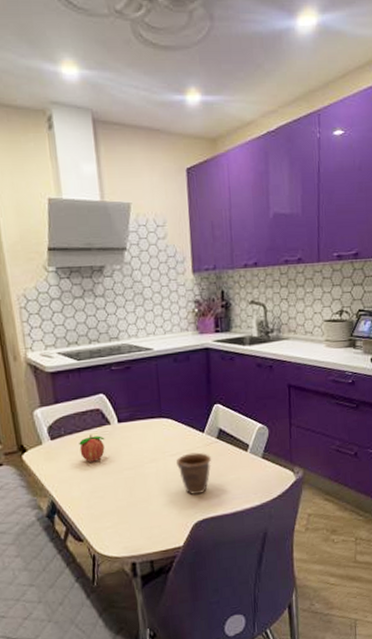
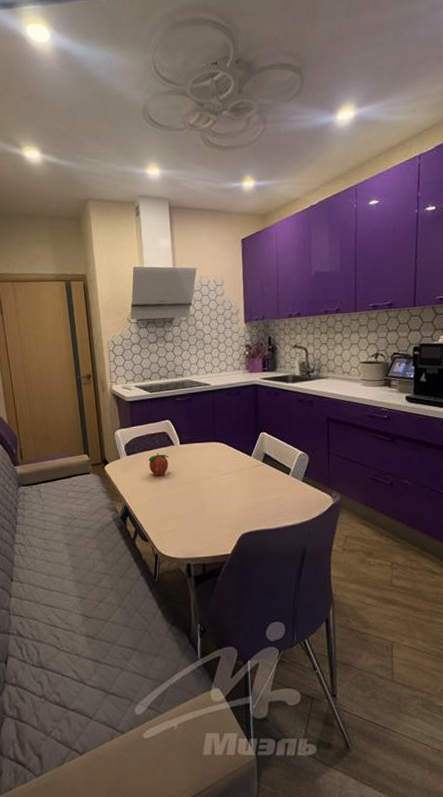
mug: present [176,452,211,495] -> none [227,473,257,509]

